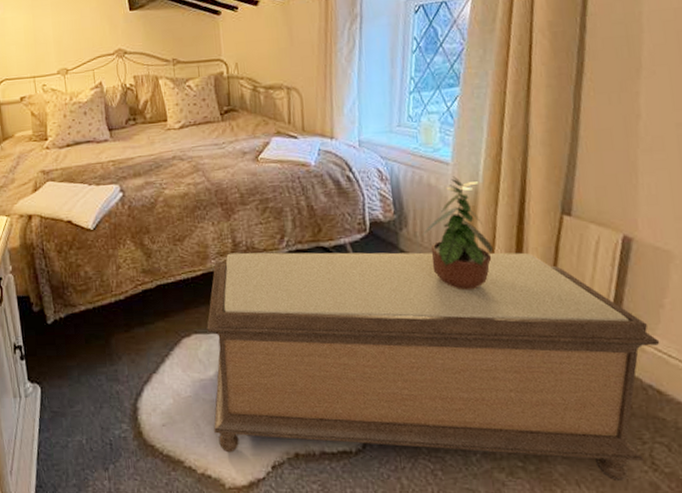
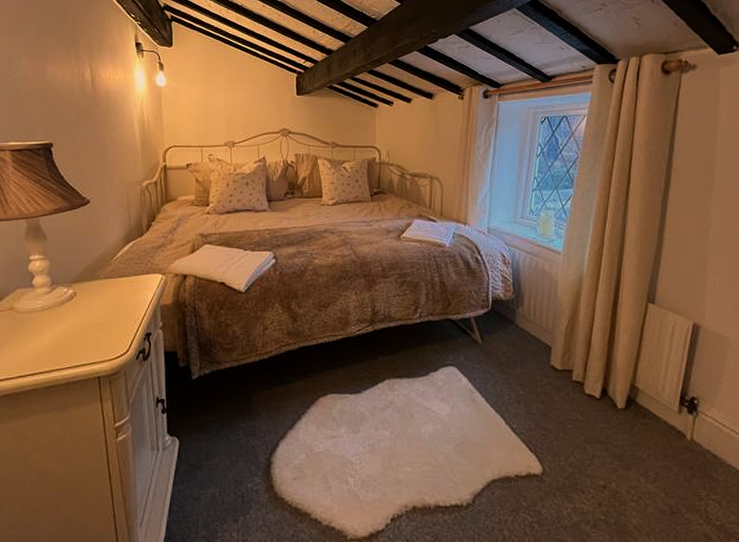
bench: present [207,252,660,482] -> none [341,320,717,533]
potted plant: present [422,176,494,291] -> none [535,264,592,364]

